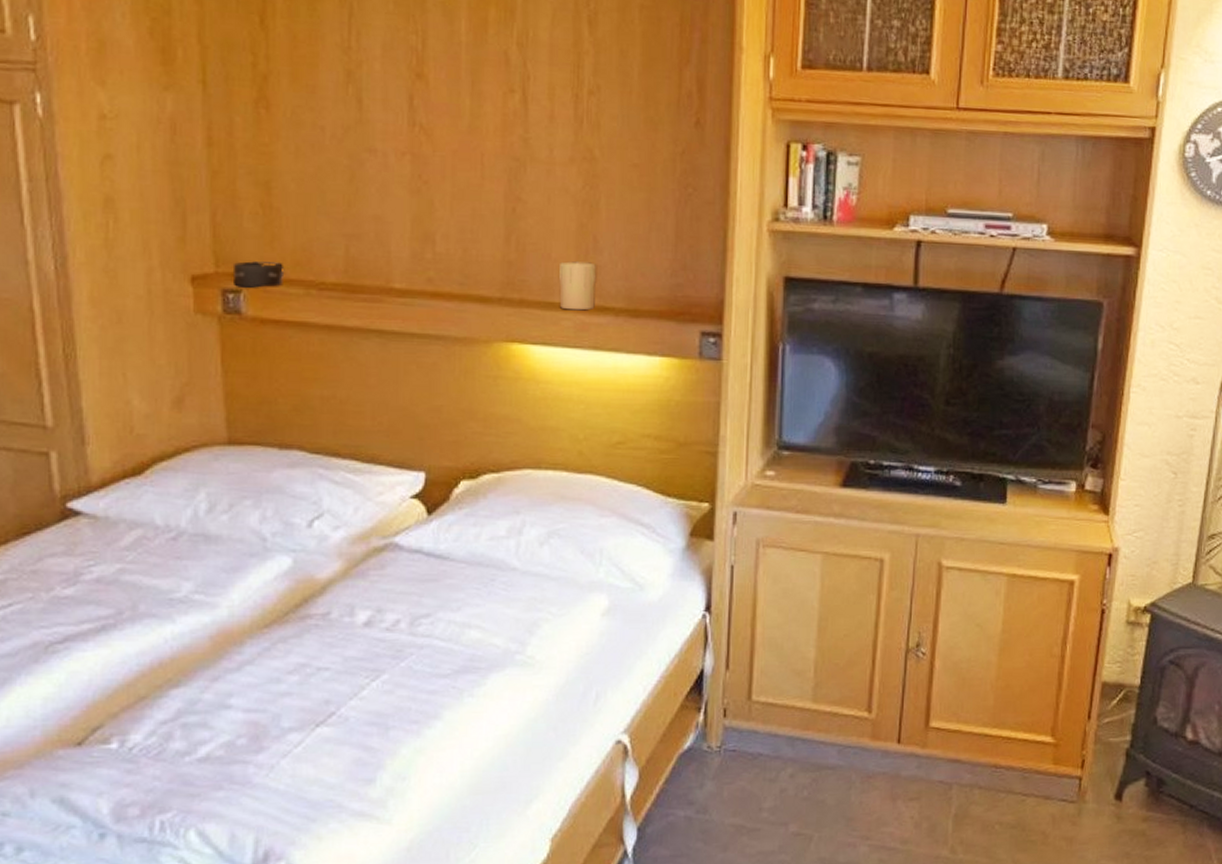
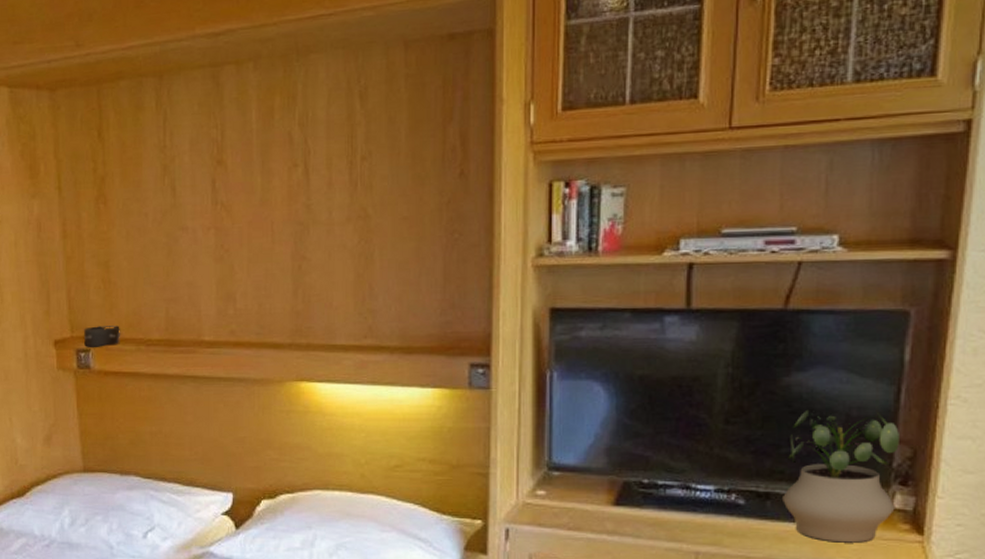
candle: present [559,261,596,311] -> none [340,308,372,351]
potted plant: none [993,393,1092,523] -> present [781,409,899,543]

